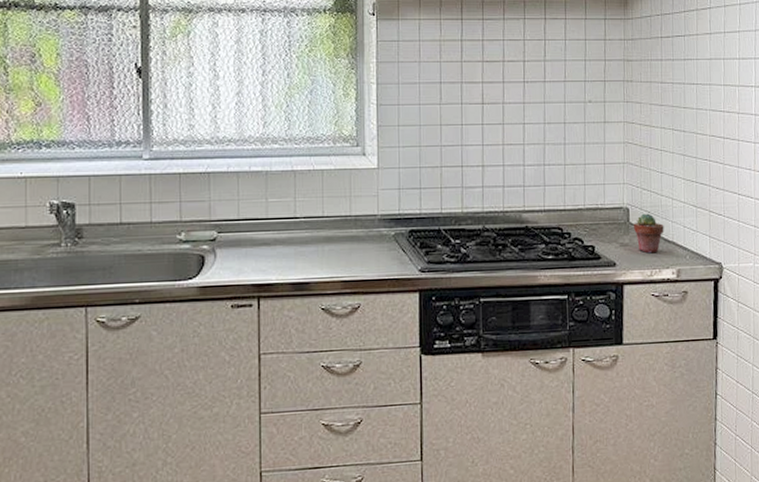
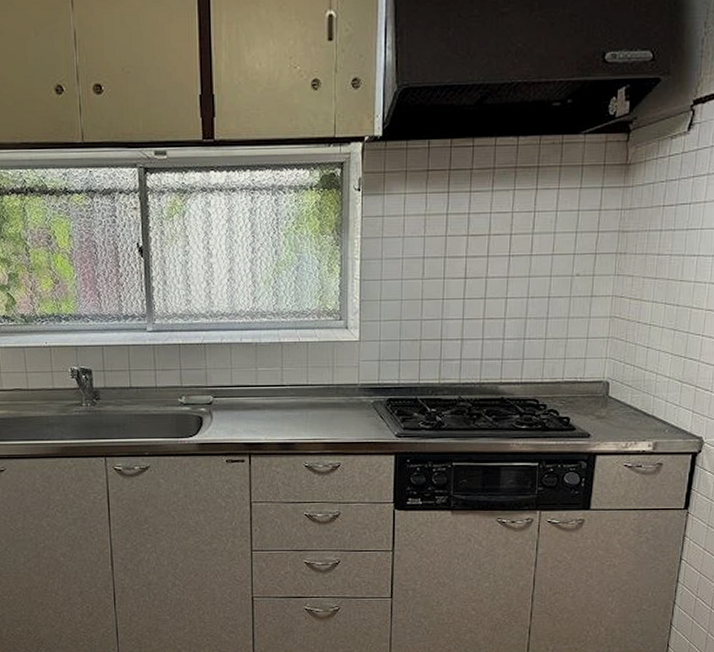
potted succulent: present [634,213,664,254] -> none [612,387,645,426]

